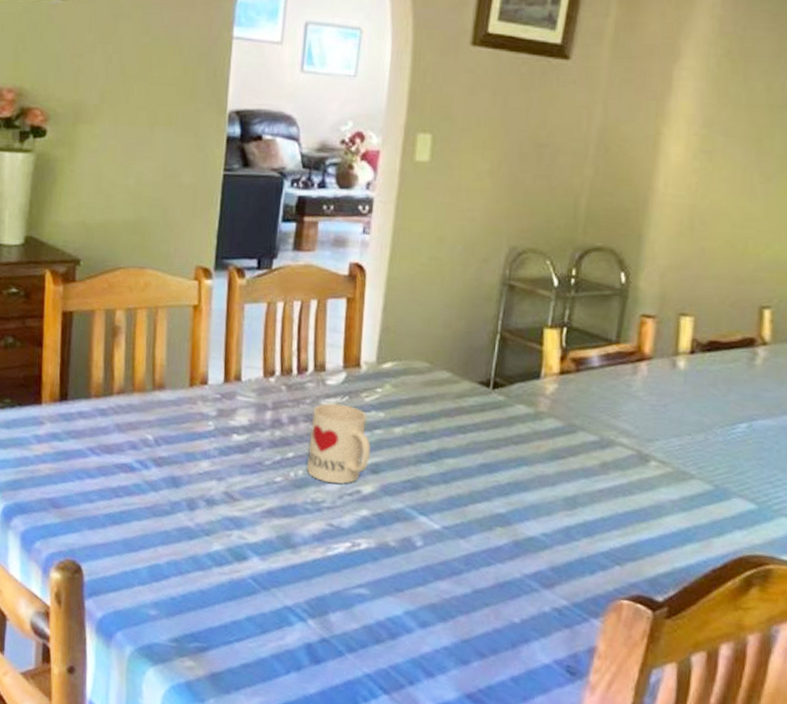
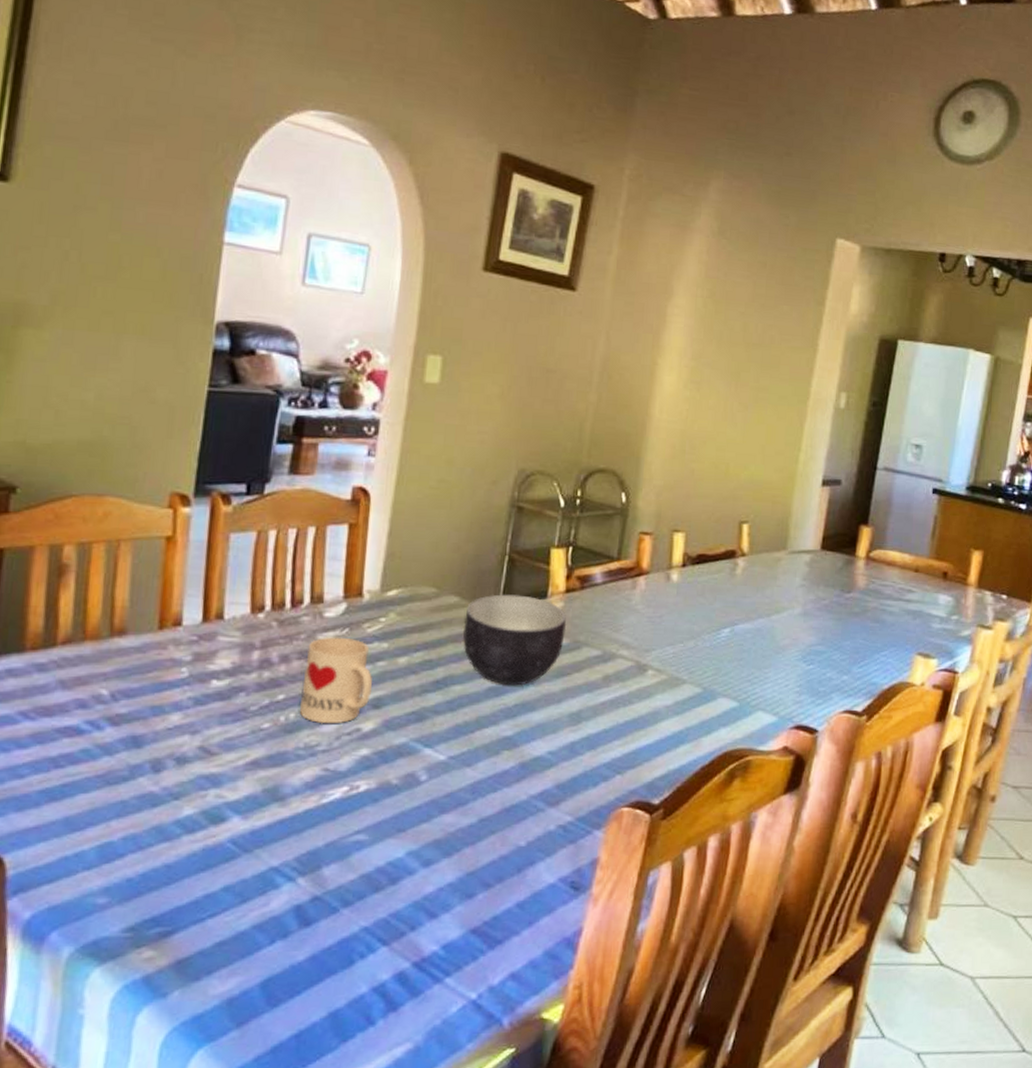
bowl: none [455,371,561,465] -> present [463,594,567,686]

